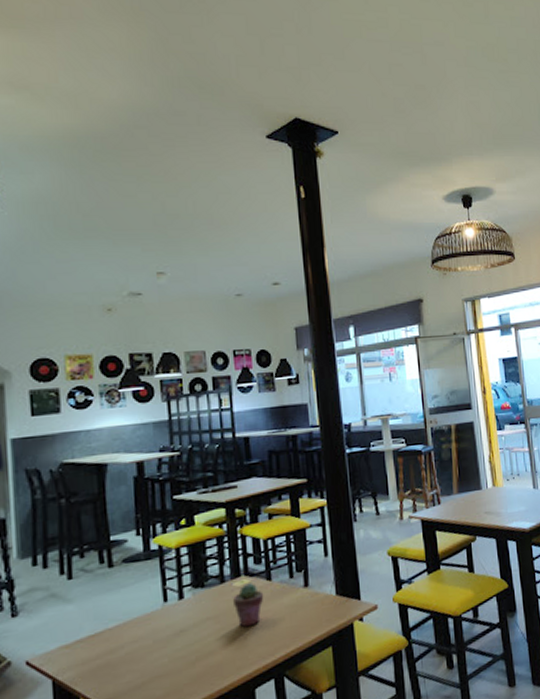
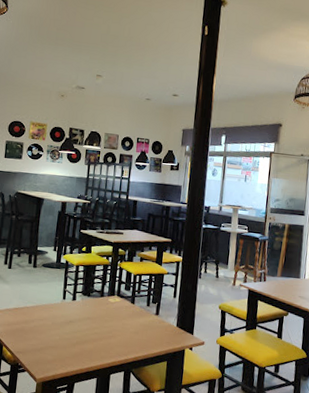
potted succulent: present [233,583,264,628] -> none [106,301,128,332]

